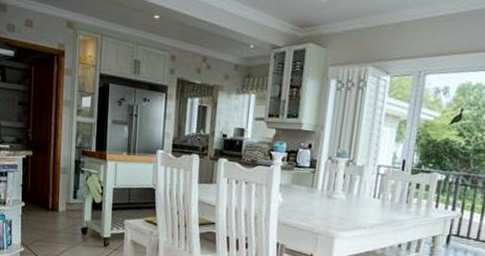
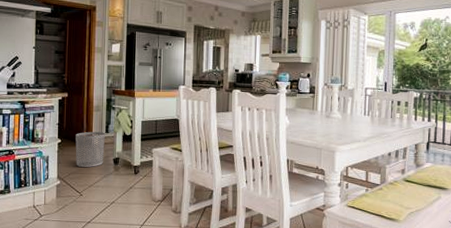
waste bin: none [40,196,73,236] -> present [75,131,105,168]

